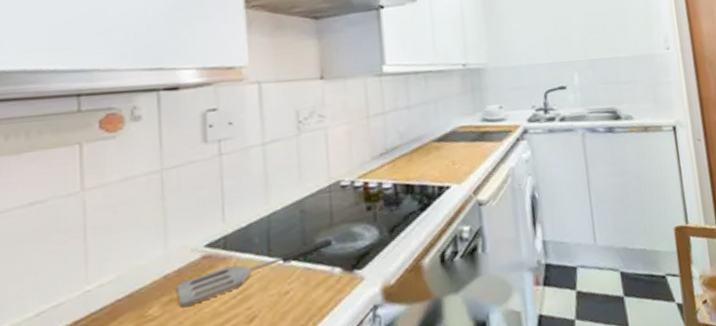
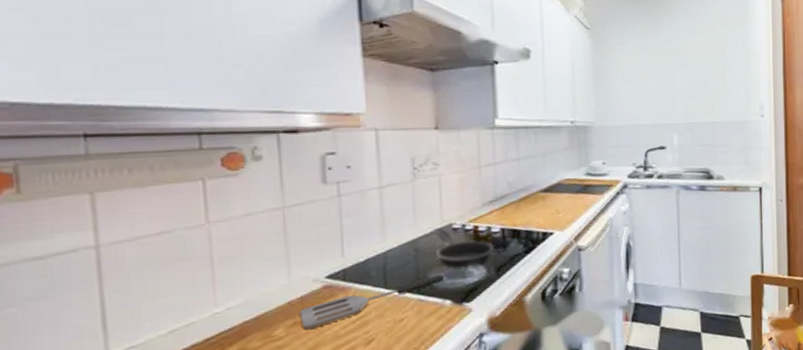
frying pan: none [320,184,387,230] -> present [433,226,495,268]

